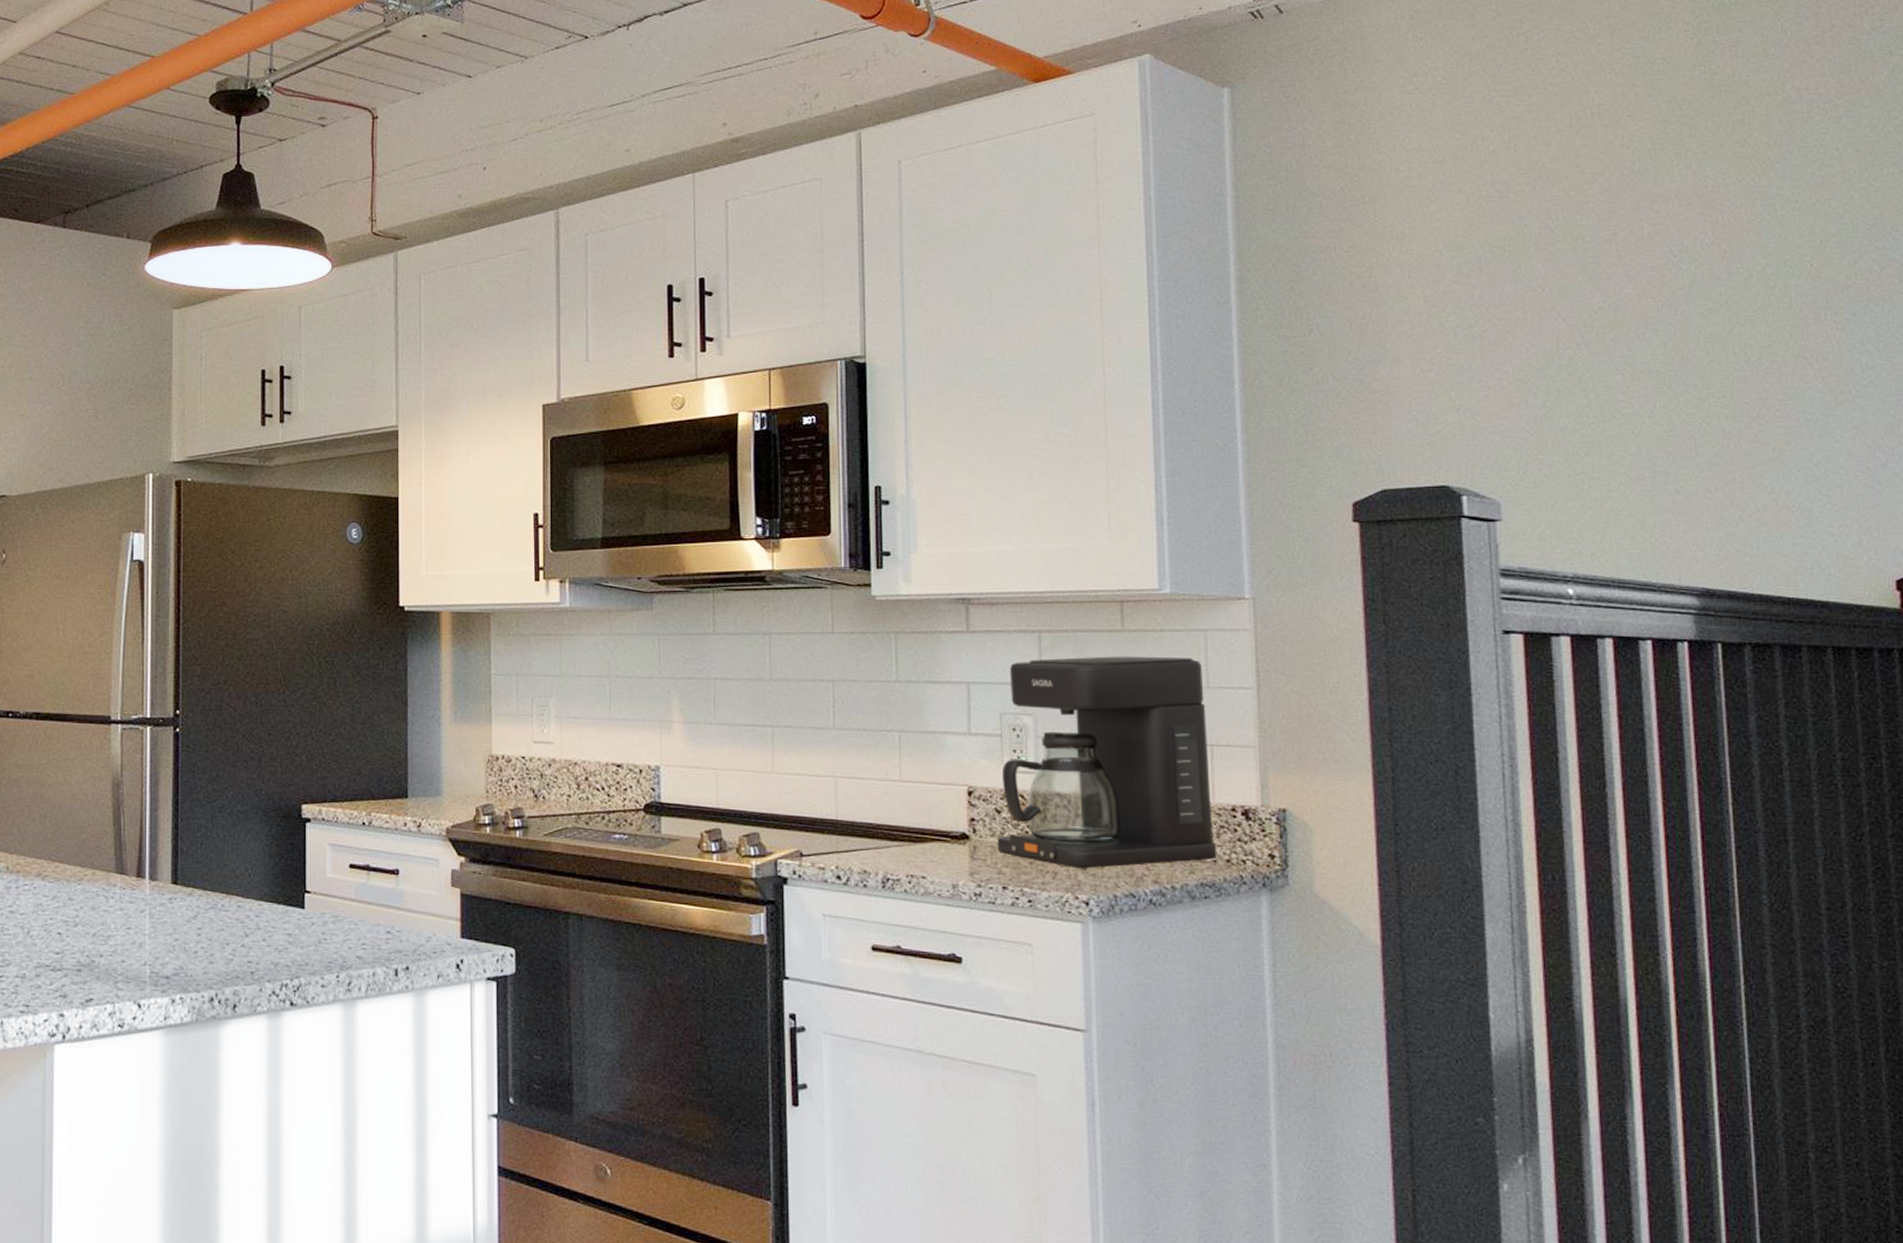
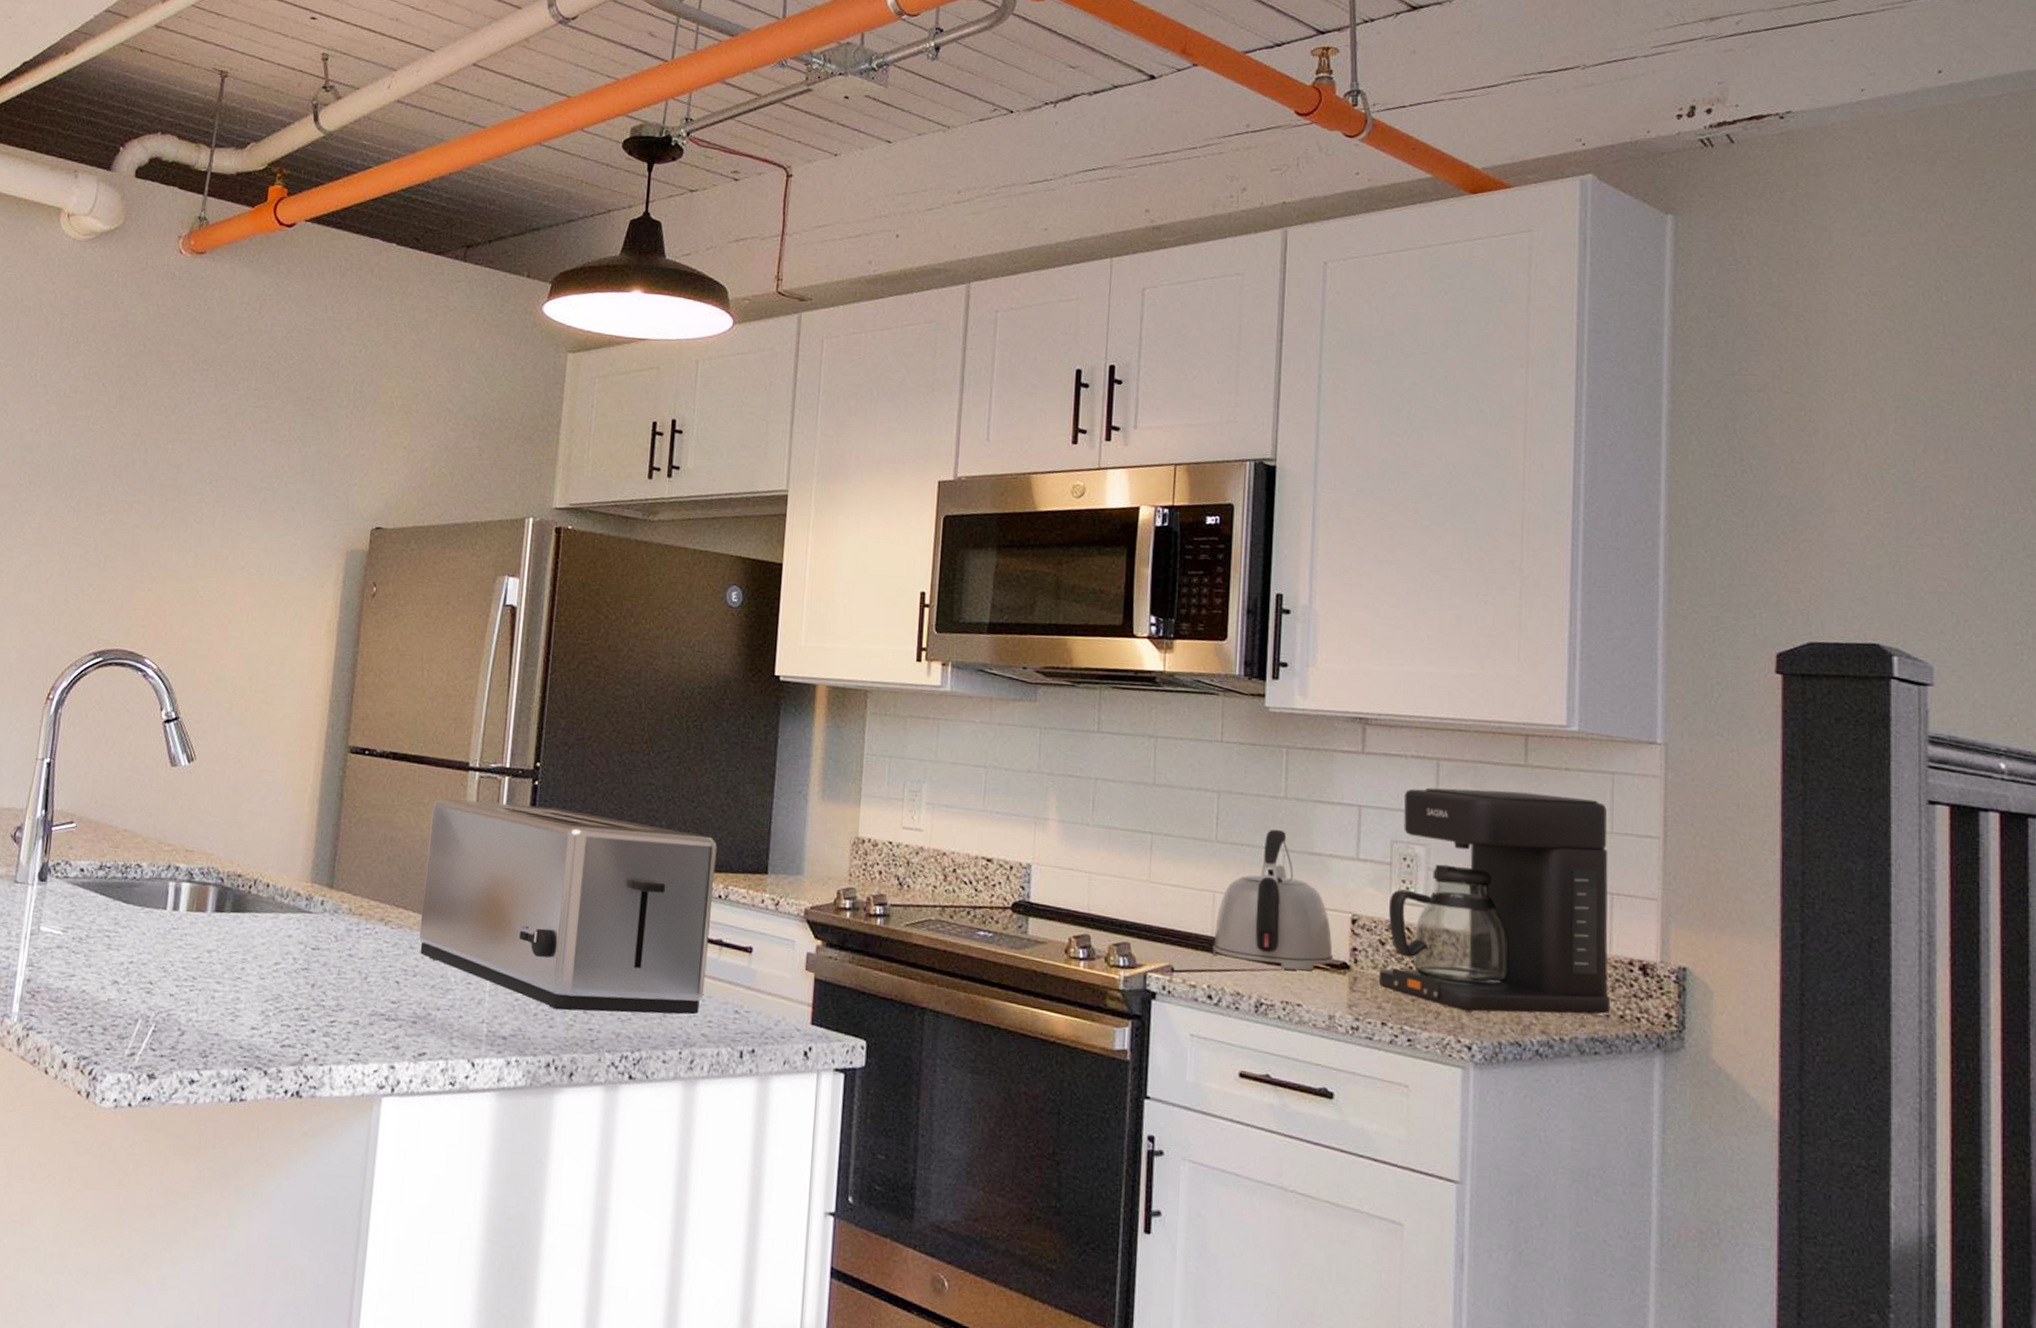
toaster: none [76,752,357,946] -> present [419,798,717,1015]
kettle: none [838,712,954,845] -> present [1212,829,1334,971]

